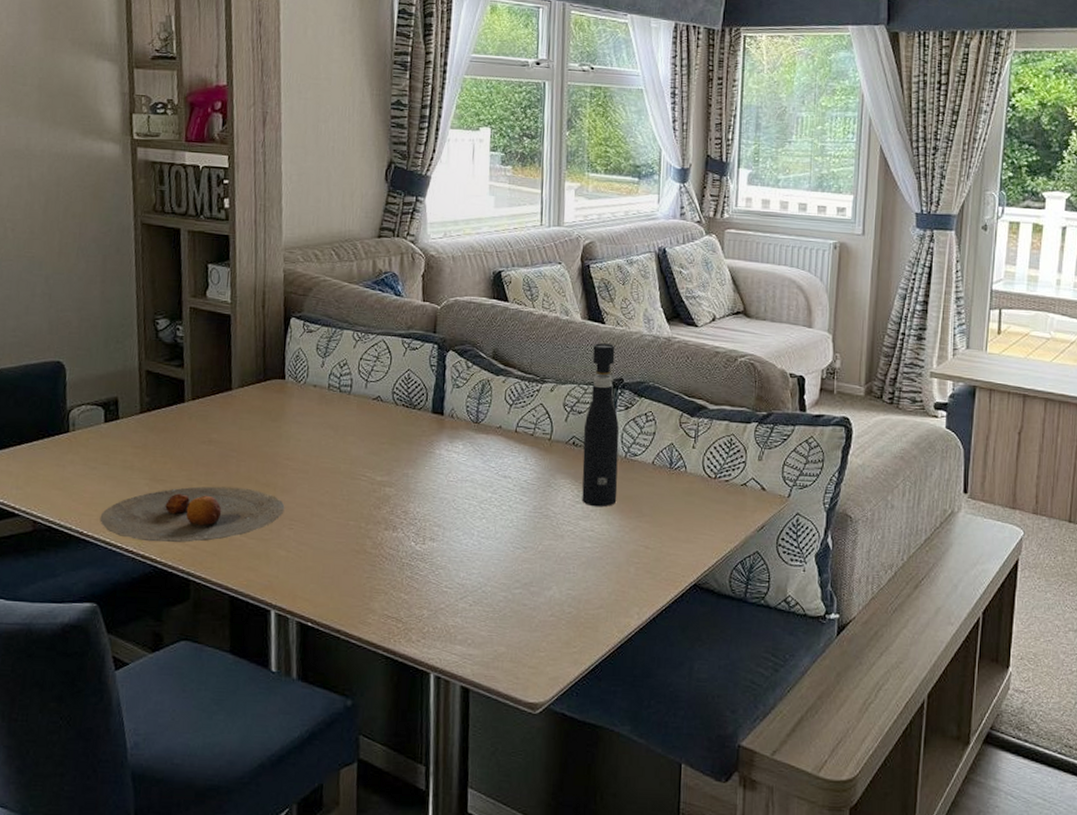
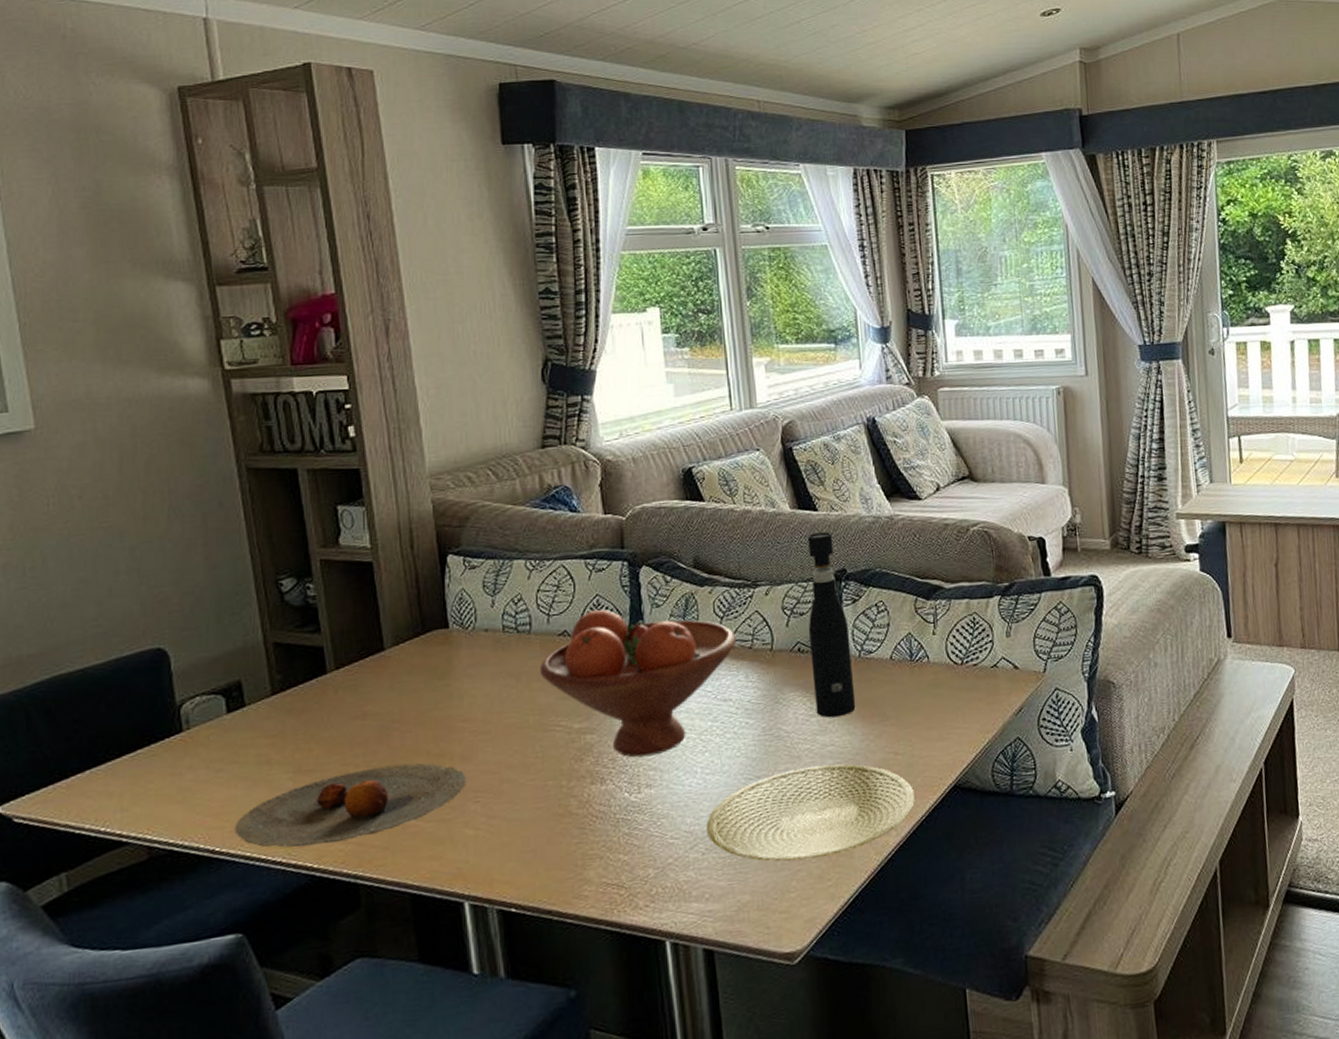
fruit bowl: none [354,382,521,515] -> present [540,609,737,758]
plate: none [476,546,658,626] -> present [706,764,915,861]

